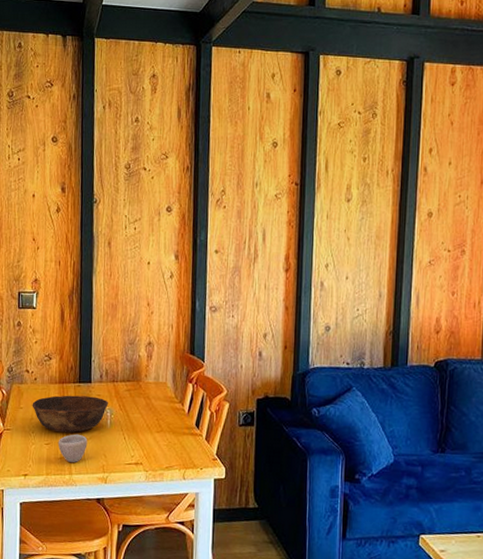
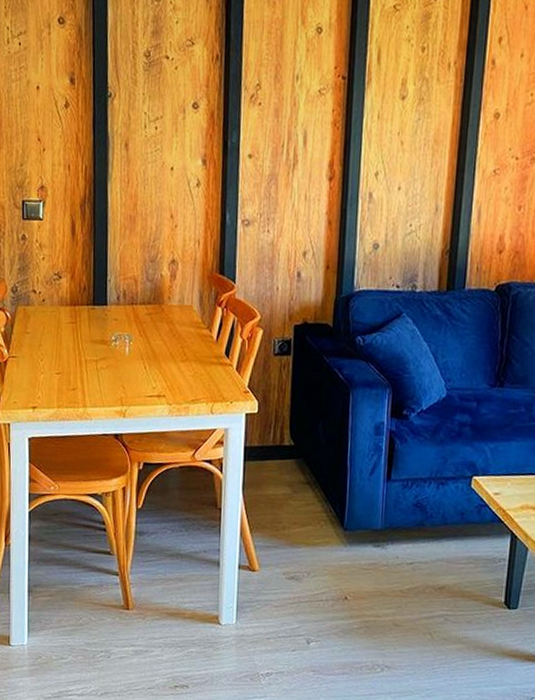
bowl: present [32,395,108,433] -> none [40,319,126,362]
cup: present [58,434,88,462] -> none [70,362,104,394]

